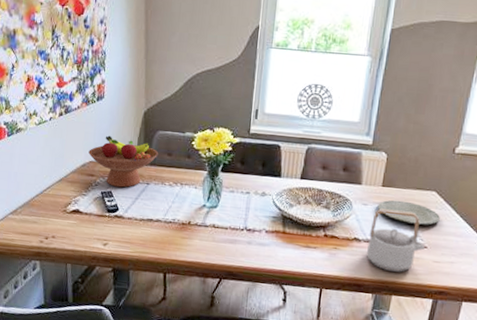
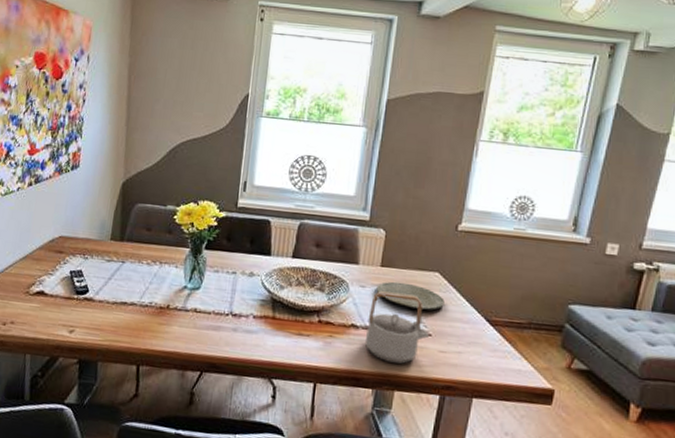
fruit bowl: present [88,135,159,188] -> none [58,208,137,266]

